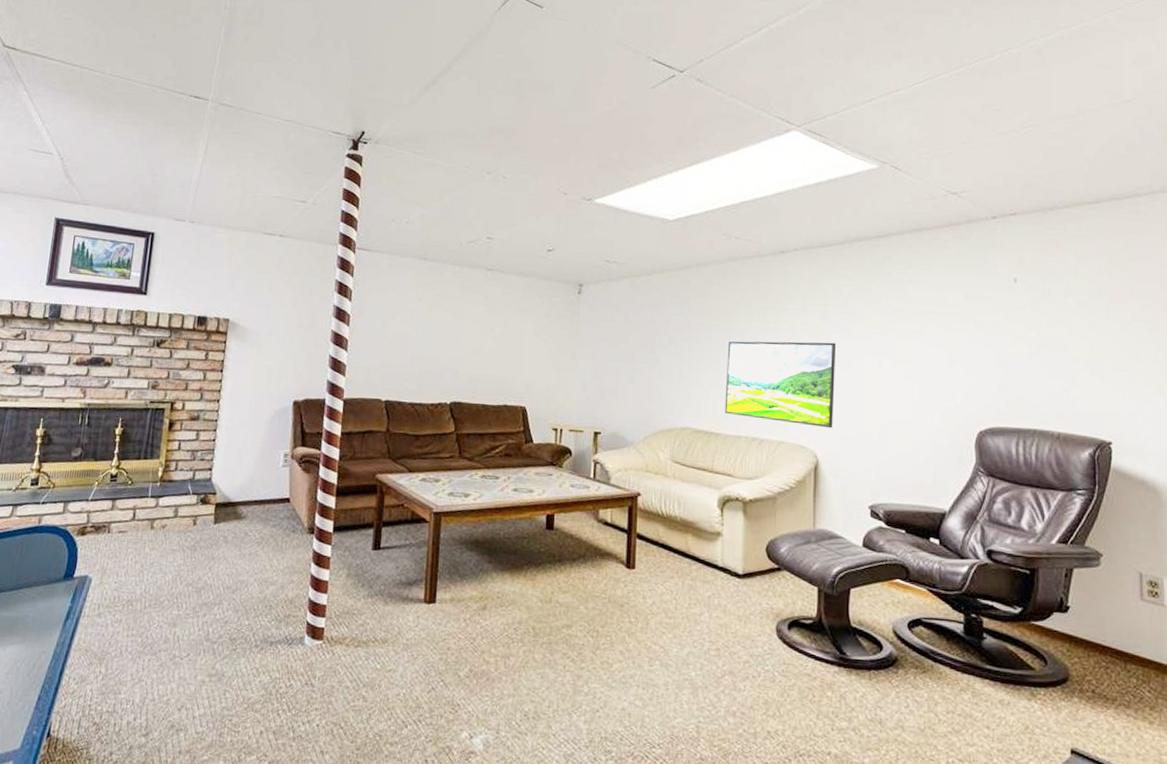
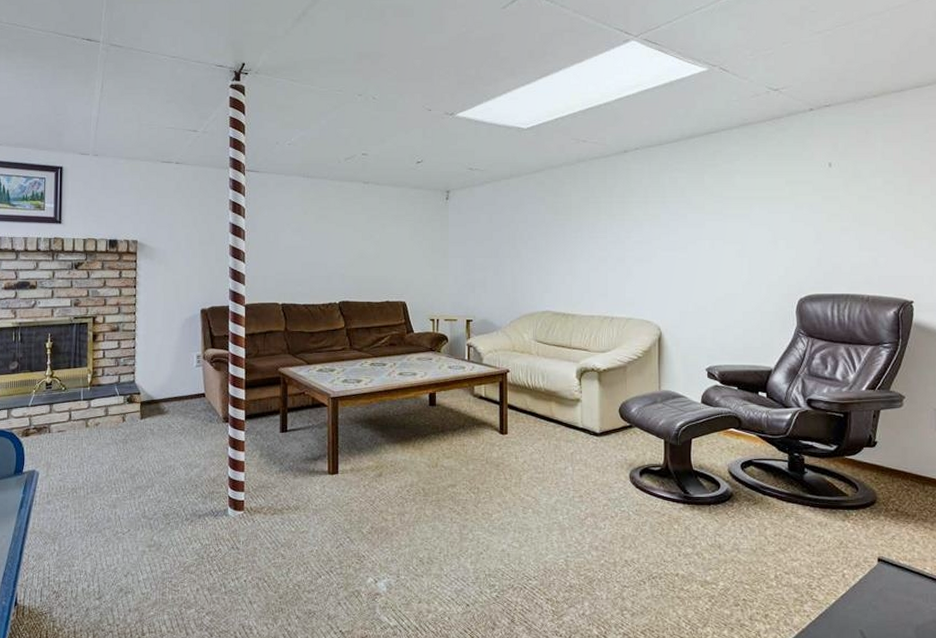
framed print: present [724,341,837,429] -> none [579,229,675,304]

